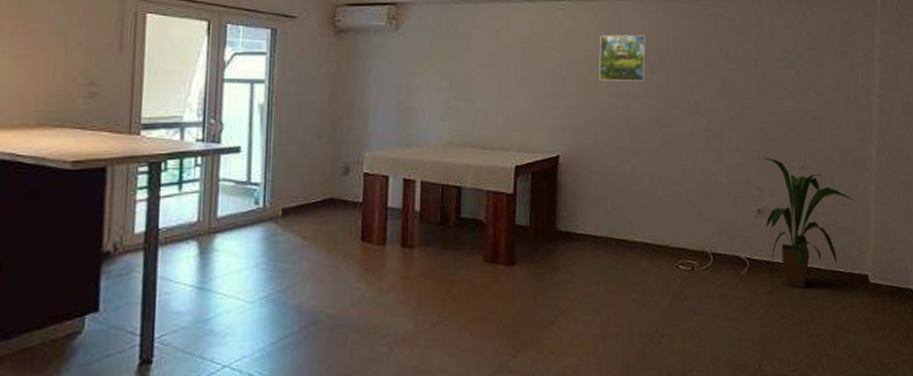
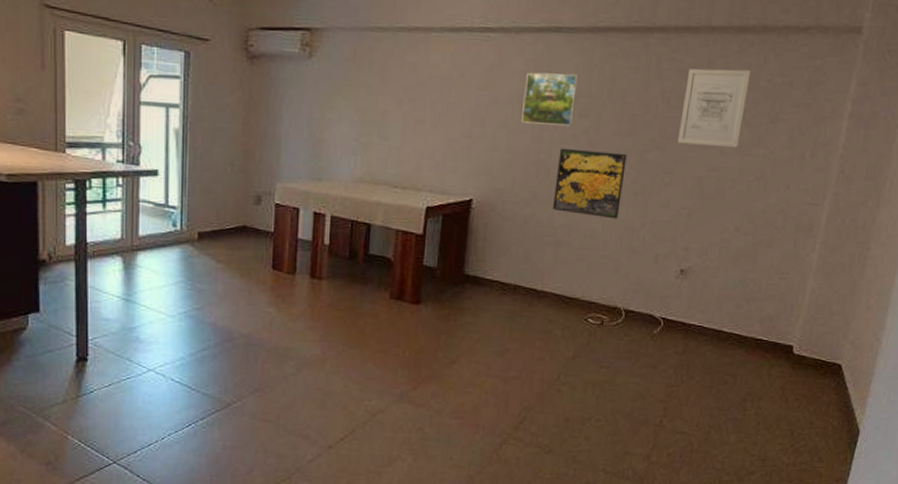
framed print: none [635,102,697,165] -> present [553,148,627,219]
wall art: none [739,25,793,94] -> present [677,68,751,148]
house plant: present [764,157,854,289] -> none [687,216,790,353]

